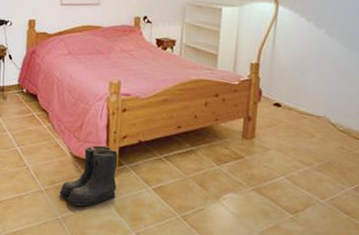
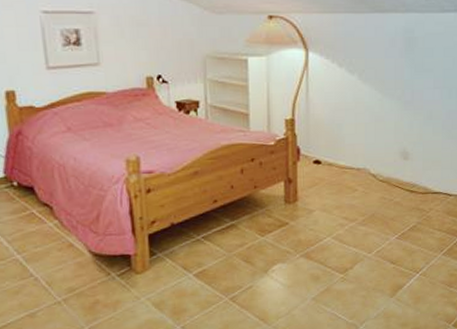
boots: present [59,145,119,206] -> none [82,236,152,311]

